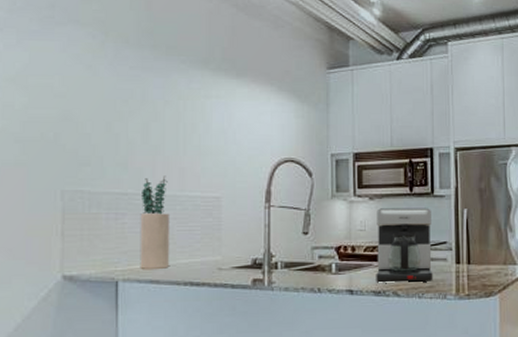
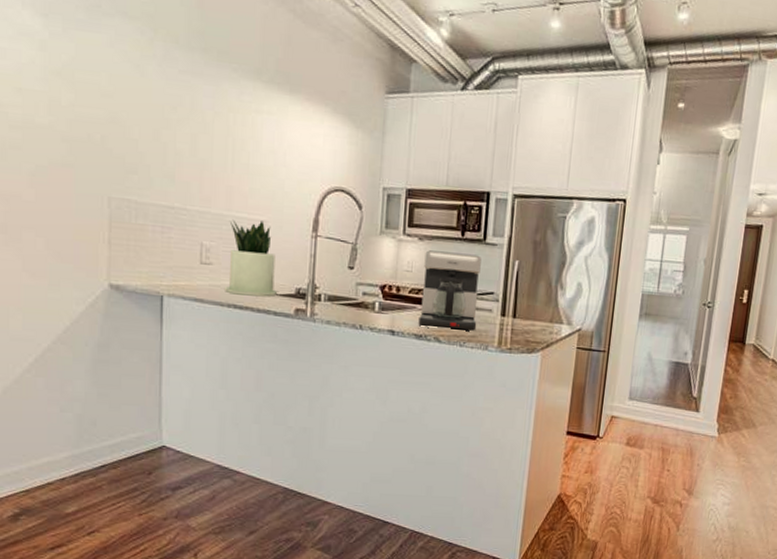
vase: present [140,175,171,270] -> none [184,192,216,289]
planter: none [179,197,234,272] -> present [223,219,278,297]

